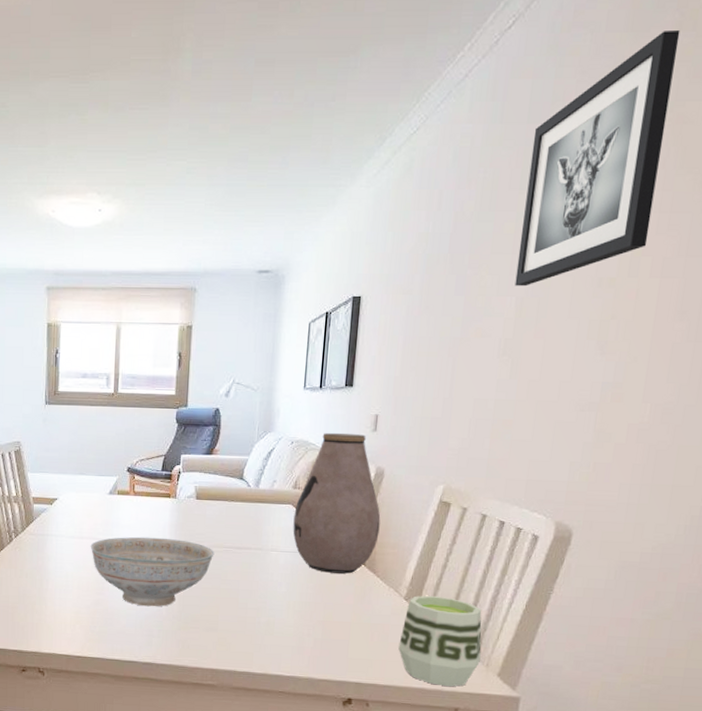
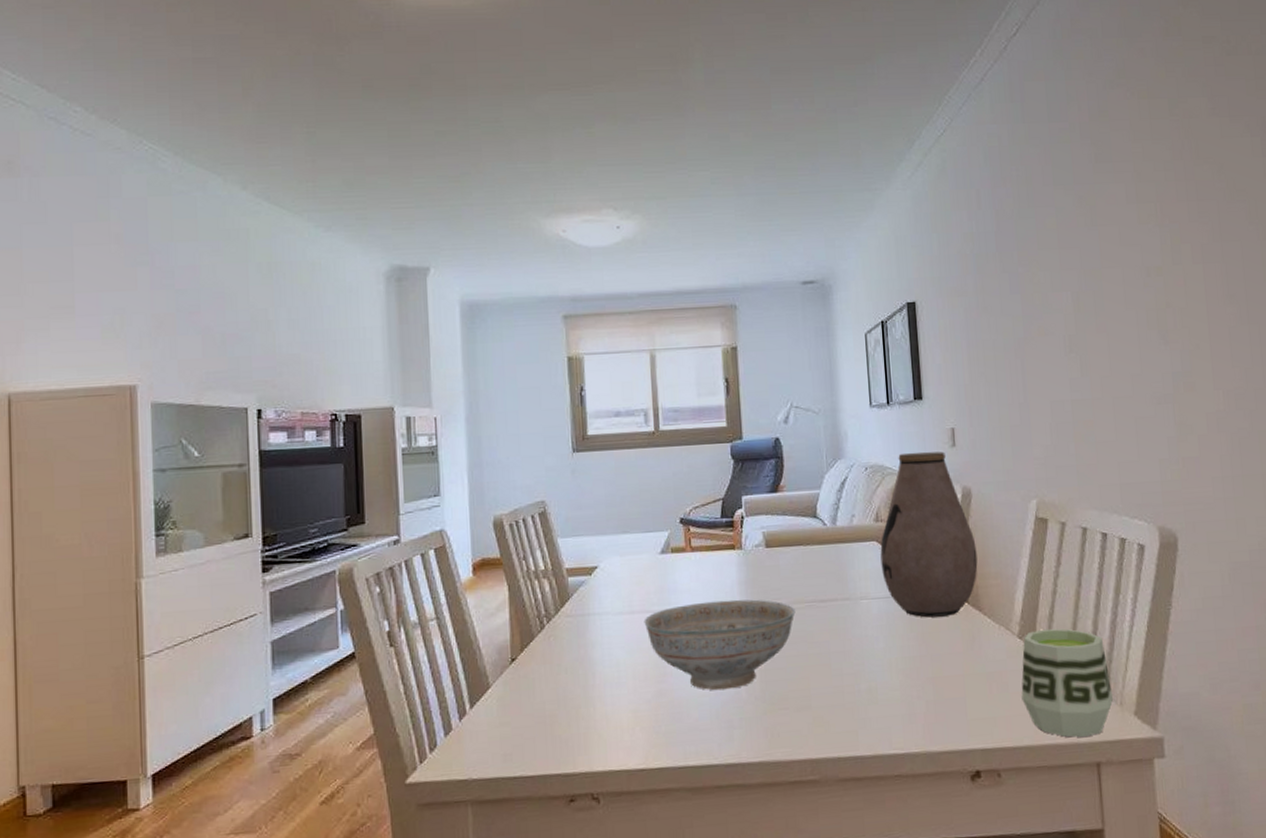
wall art: present [514,31,680,287] -> none [1056,36,1183,281]

